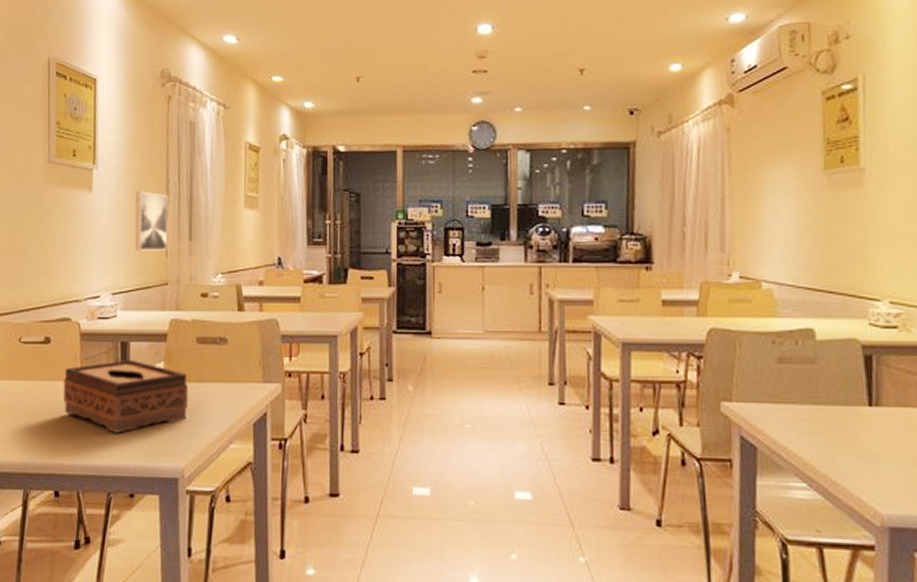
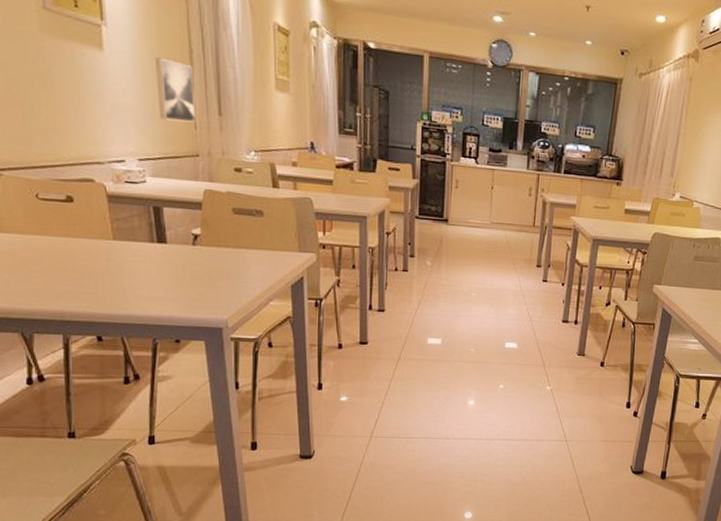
tissue box: present [63,359,189,433] -> none [93,223,228,289]

